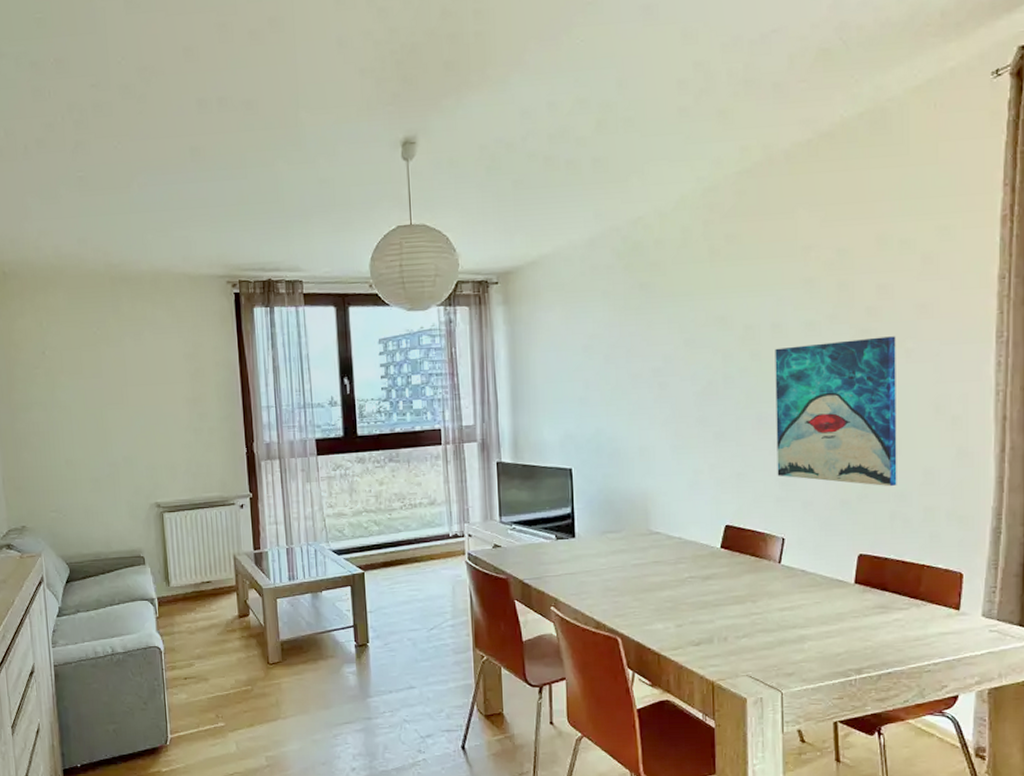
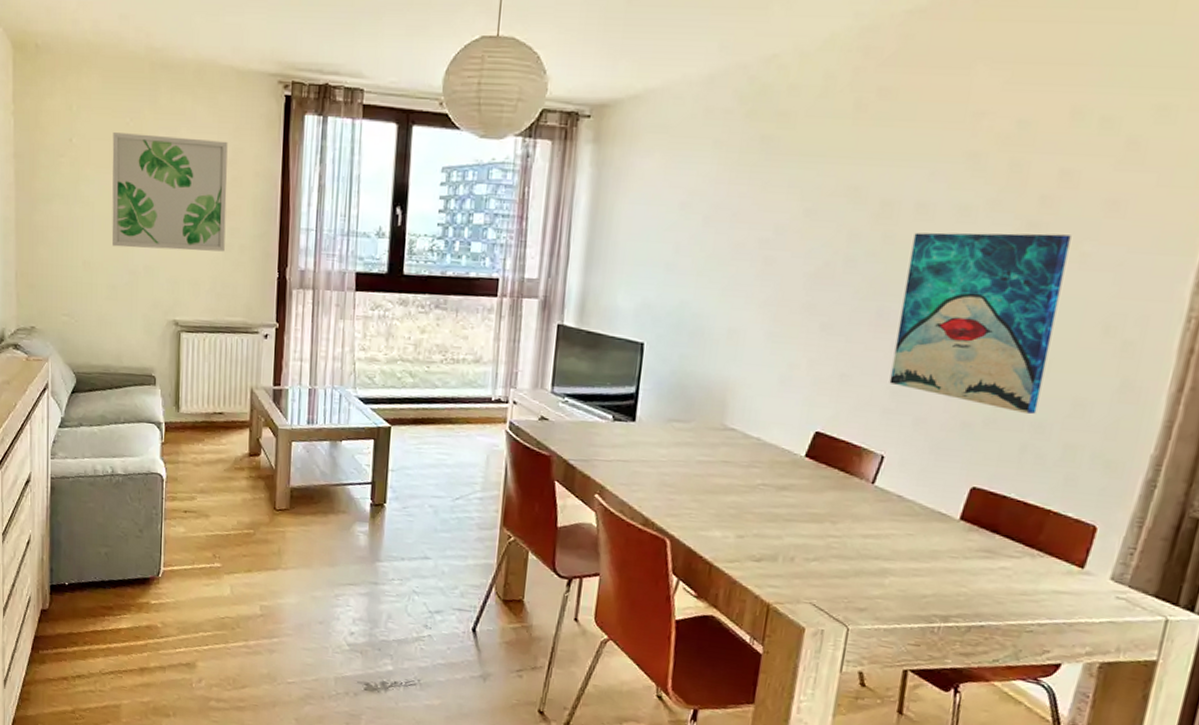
wall art: none [82,338,195,443] -> present [111,133,228,252]

